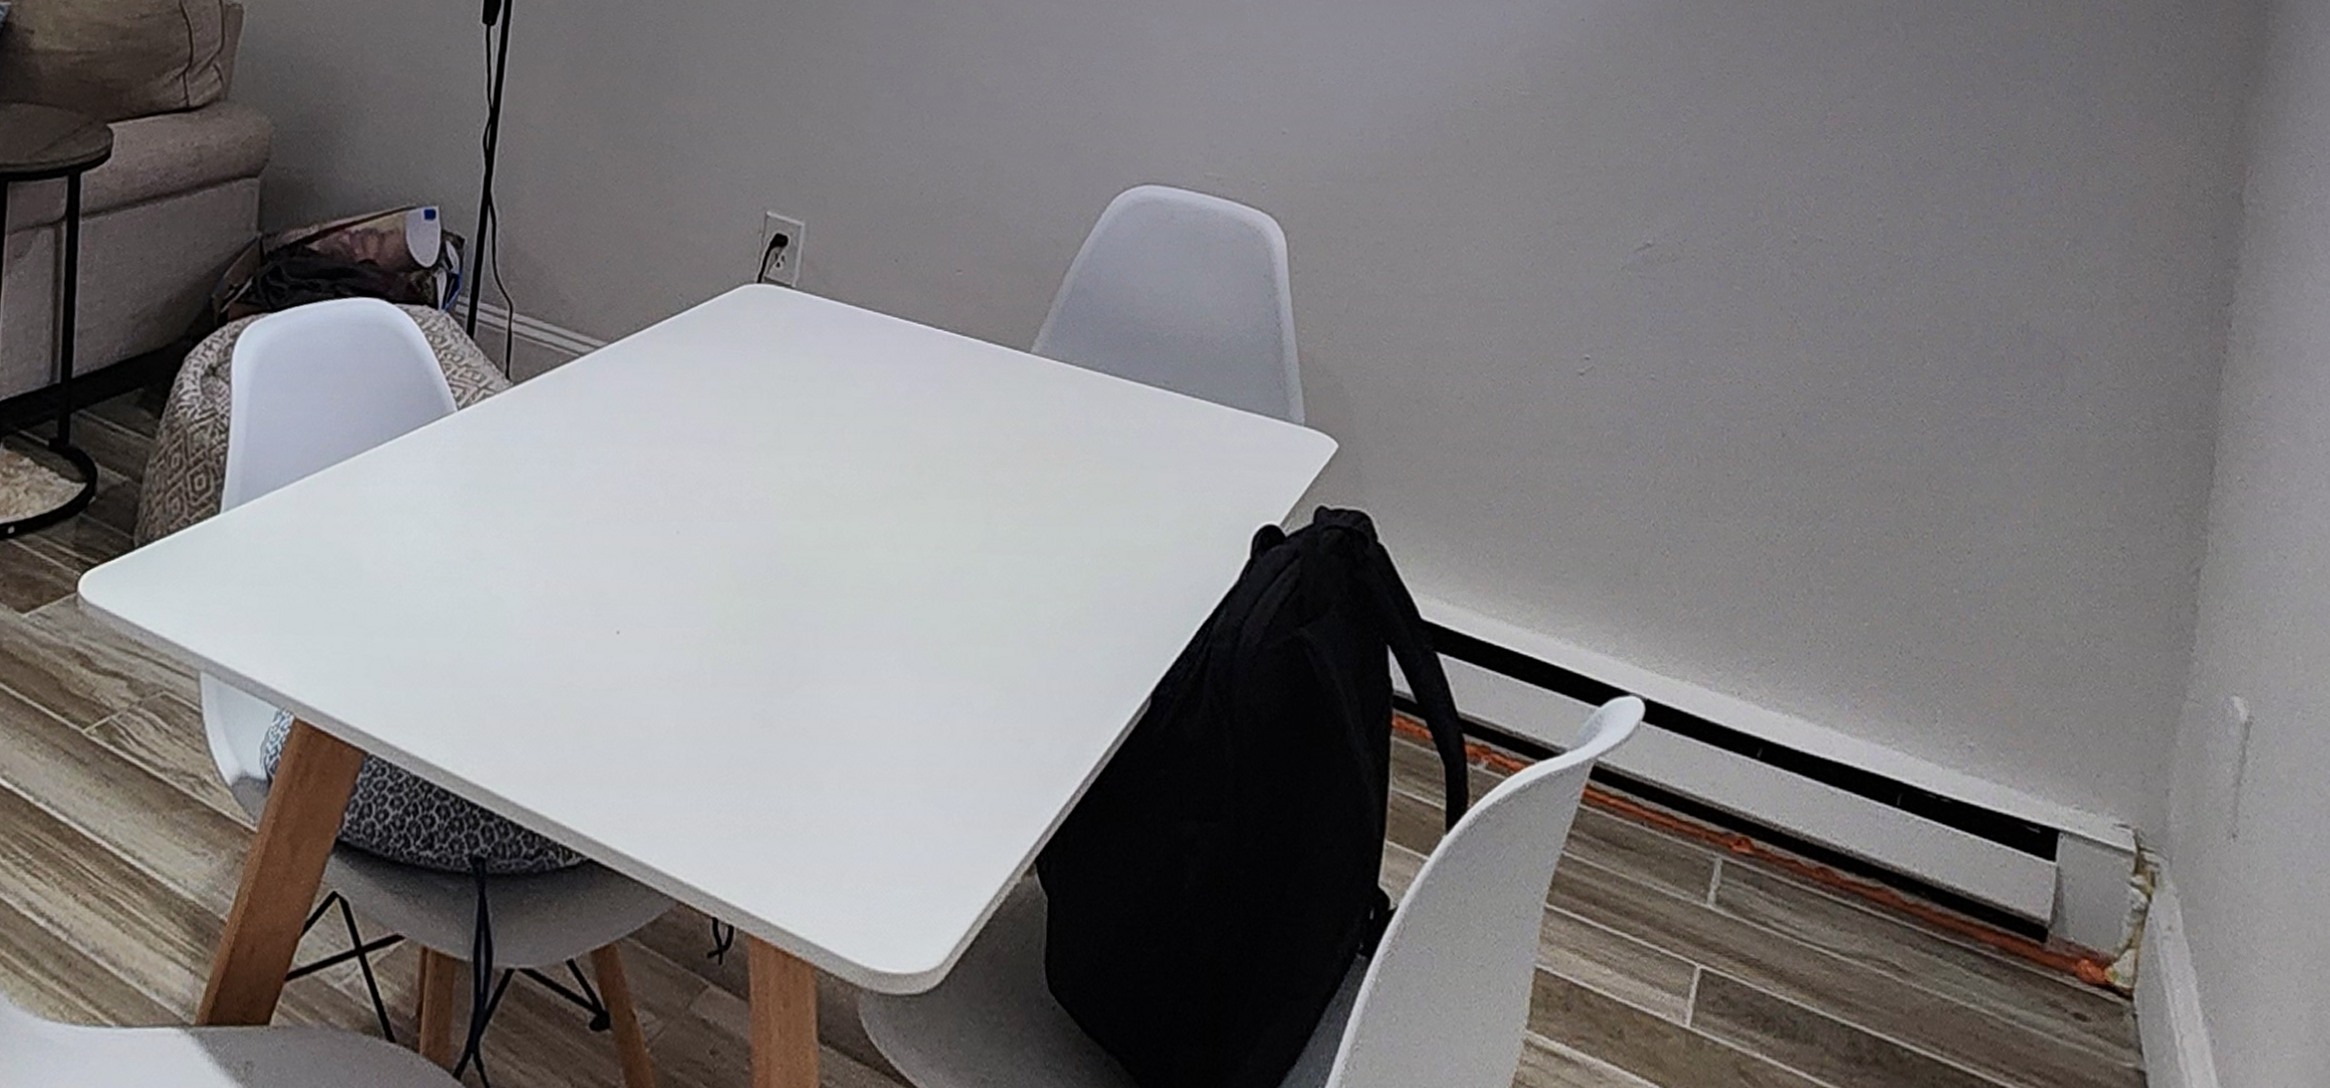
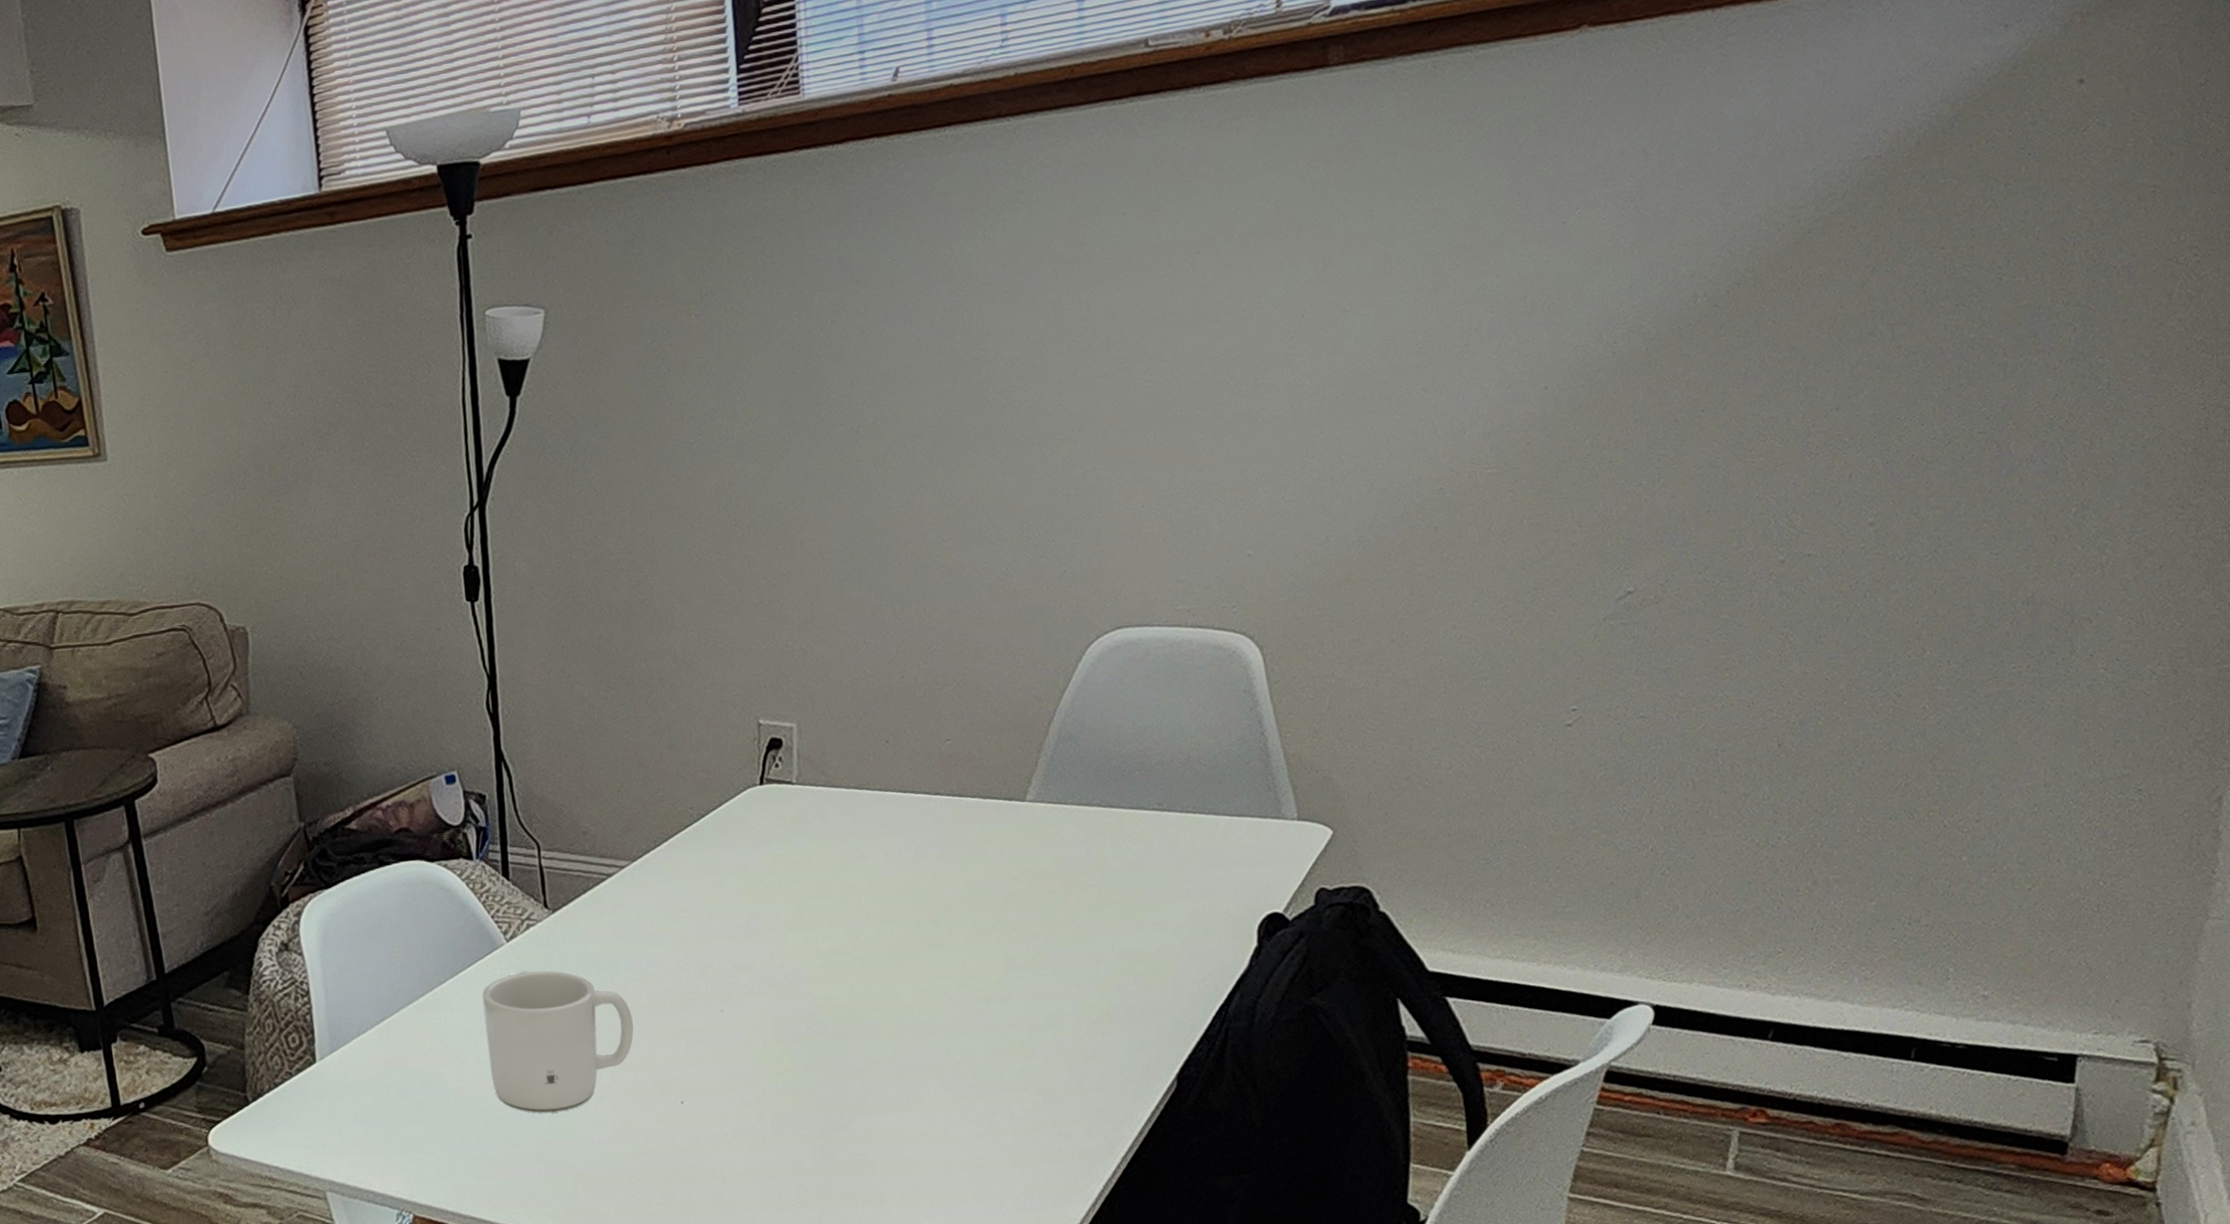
mug: none [412,448,580,619] -> present [482,971,634,1113]

